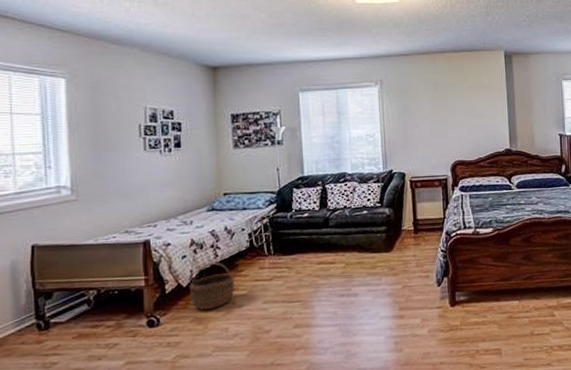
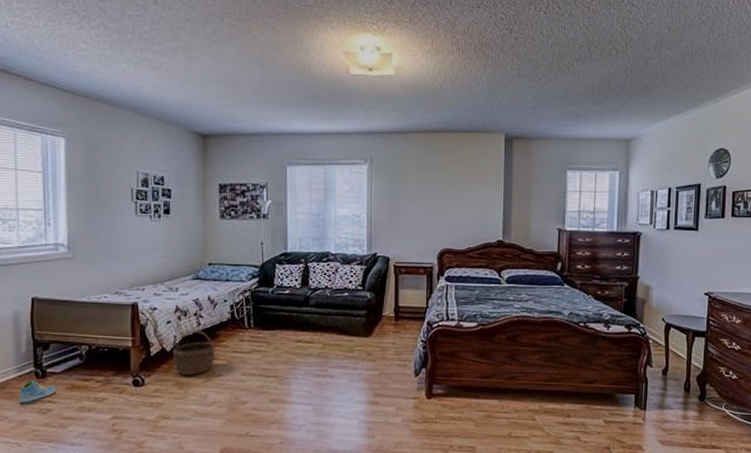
sneaker: none [18,333,62,360] -> present [19,380,56,403]

